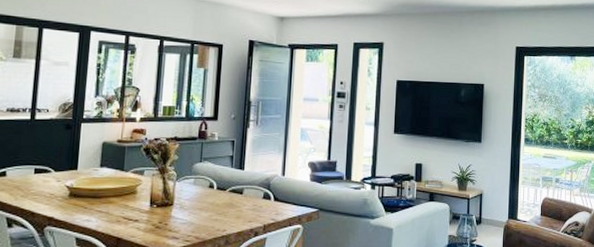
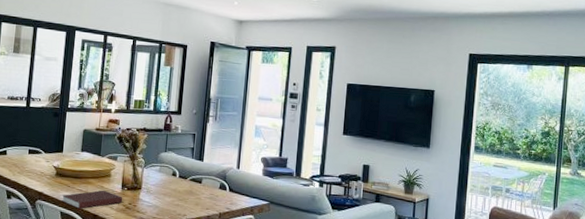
notebook: none [77,209,152,233] -> present [62,190,123,209]

